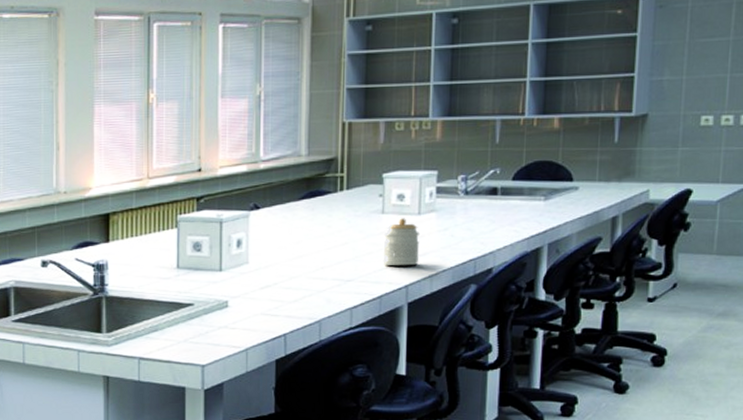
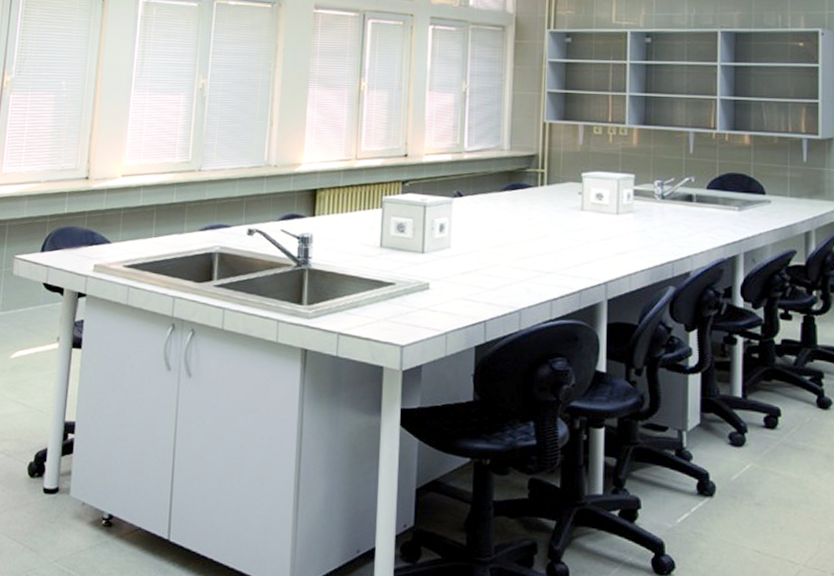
jar: present [382,218,421,266] -> none [582,216,619,264]

